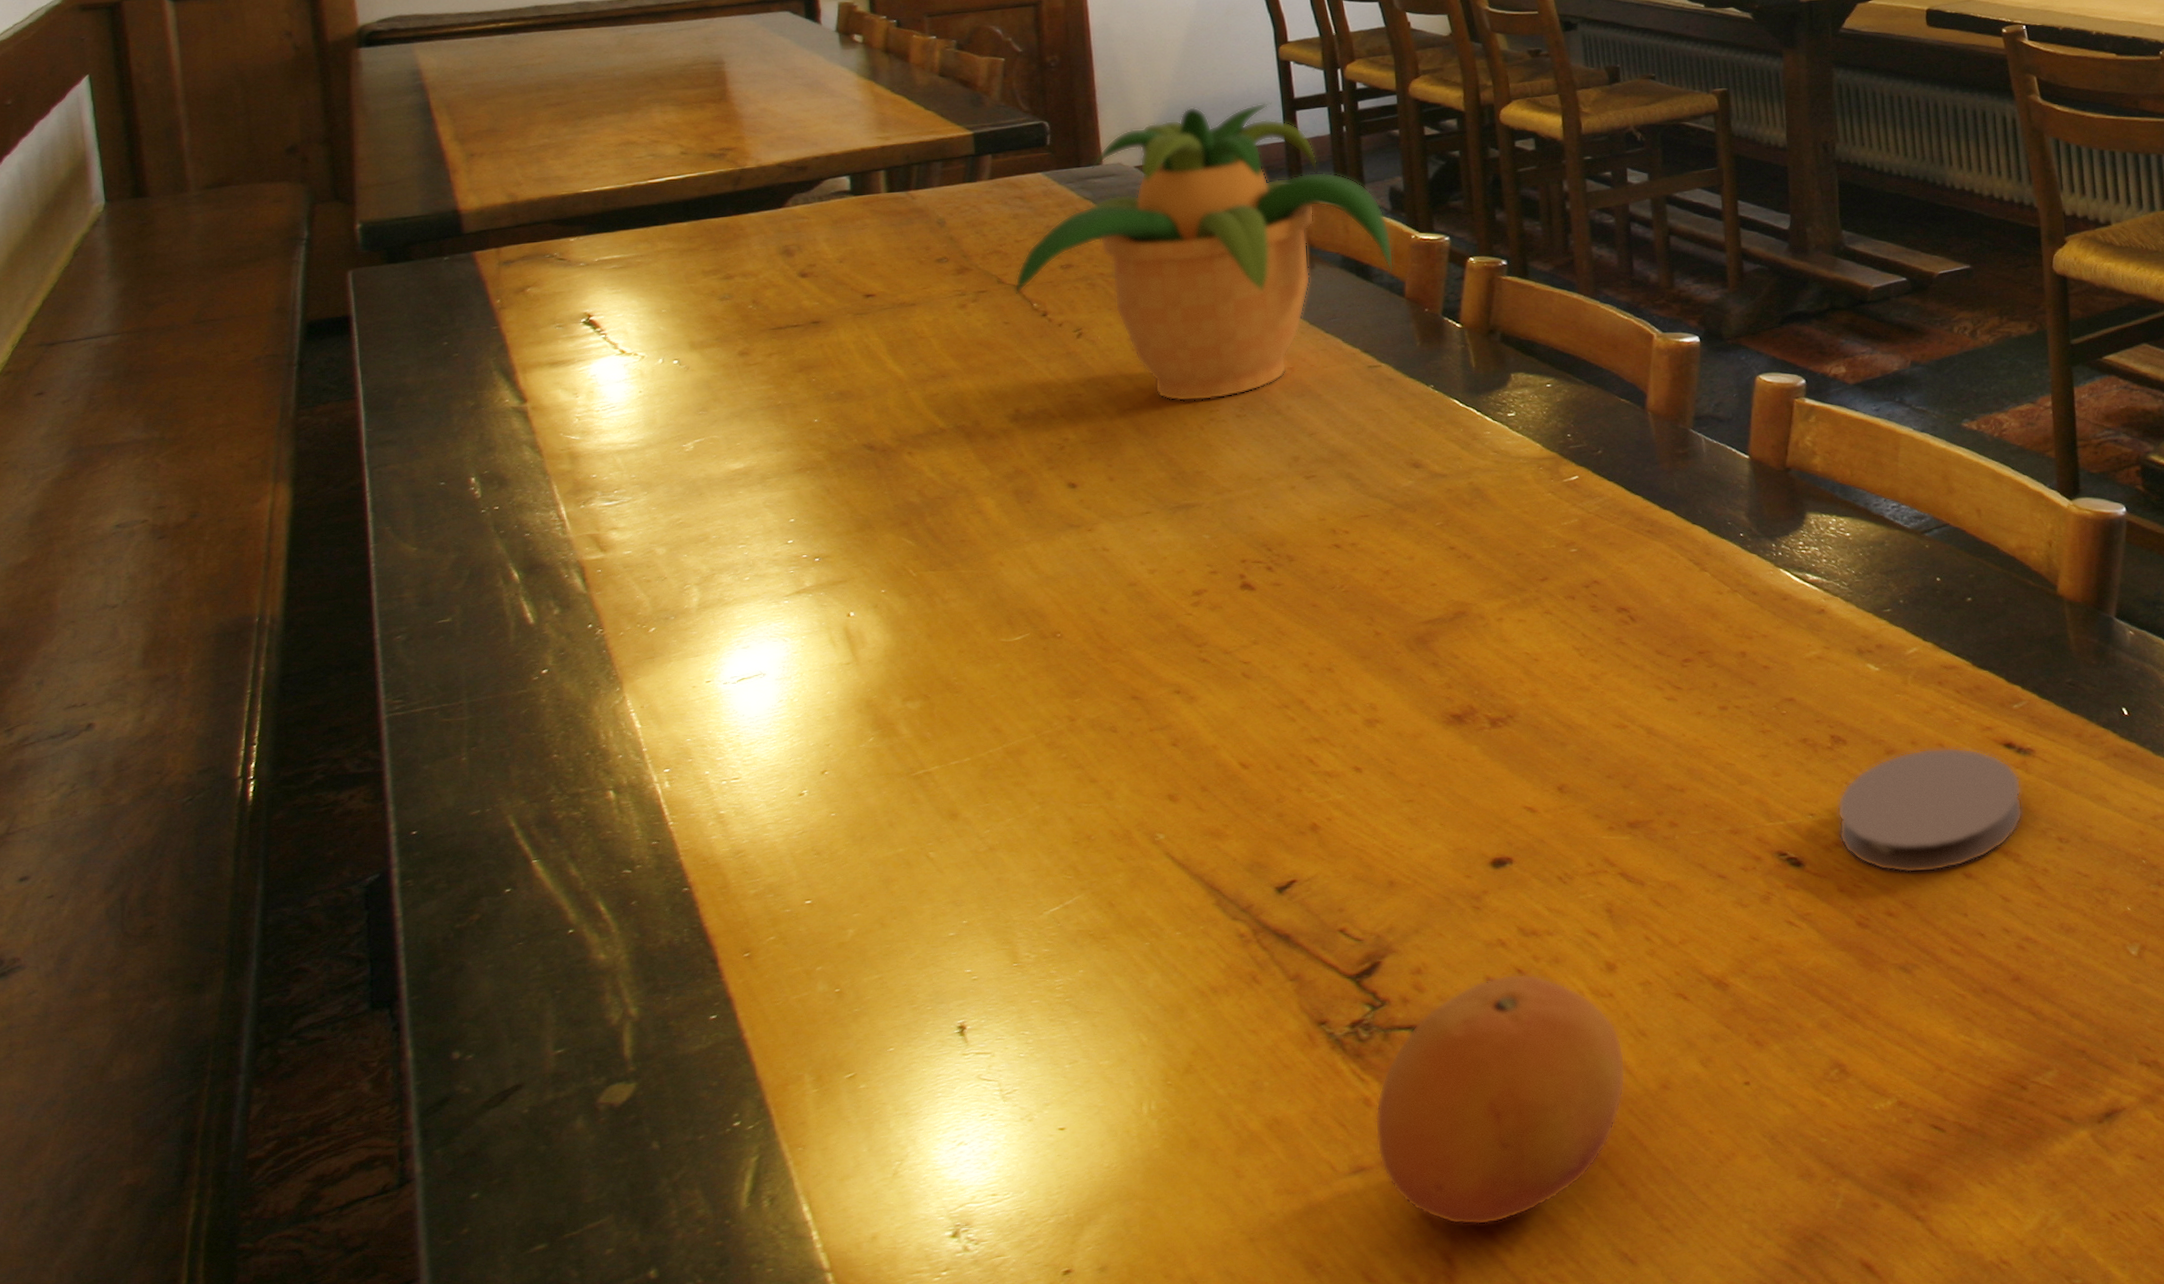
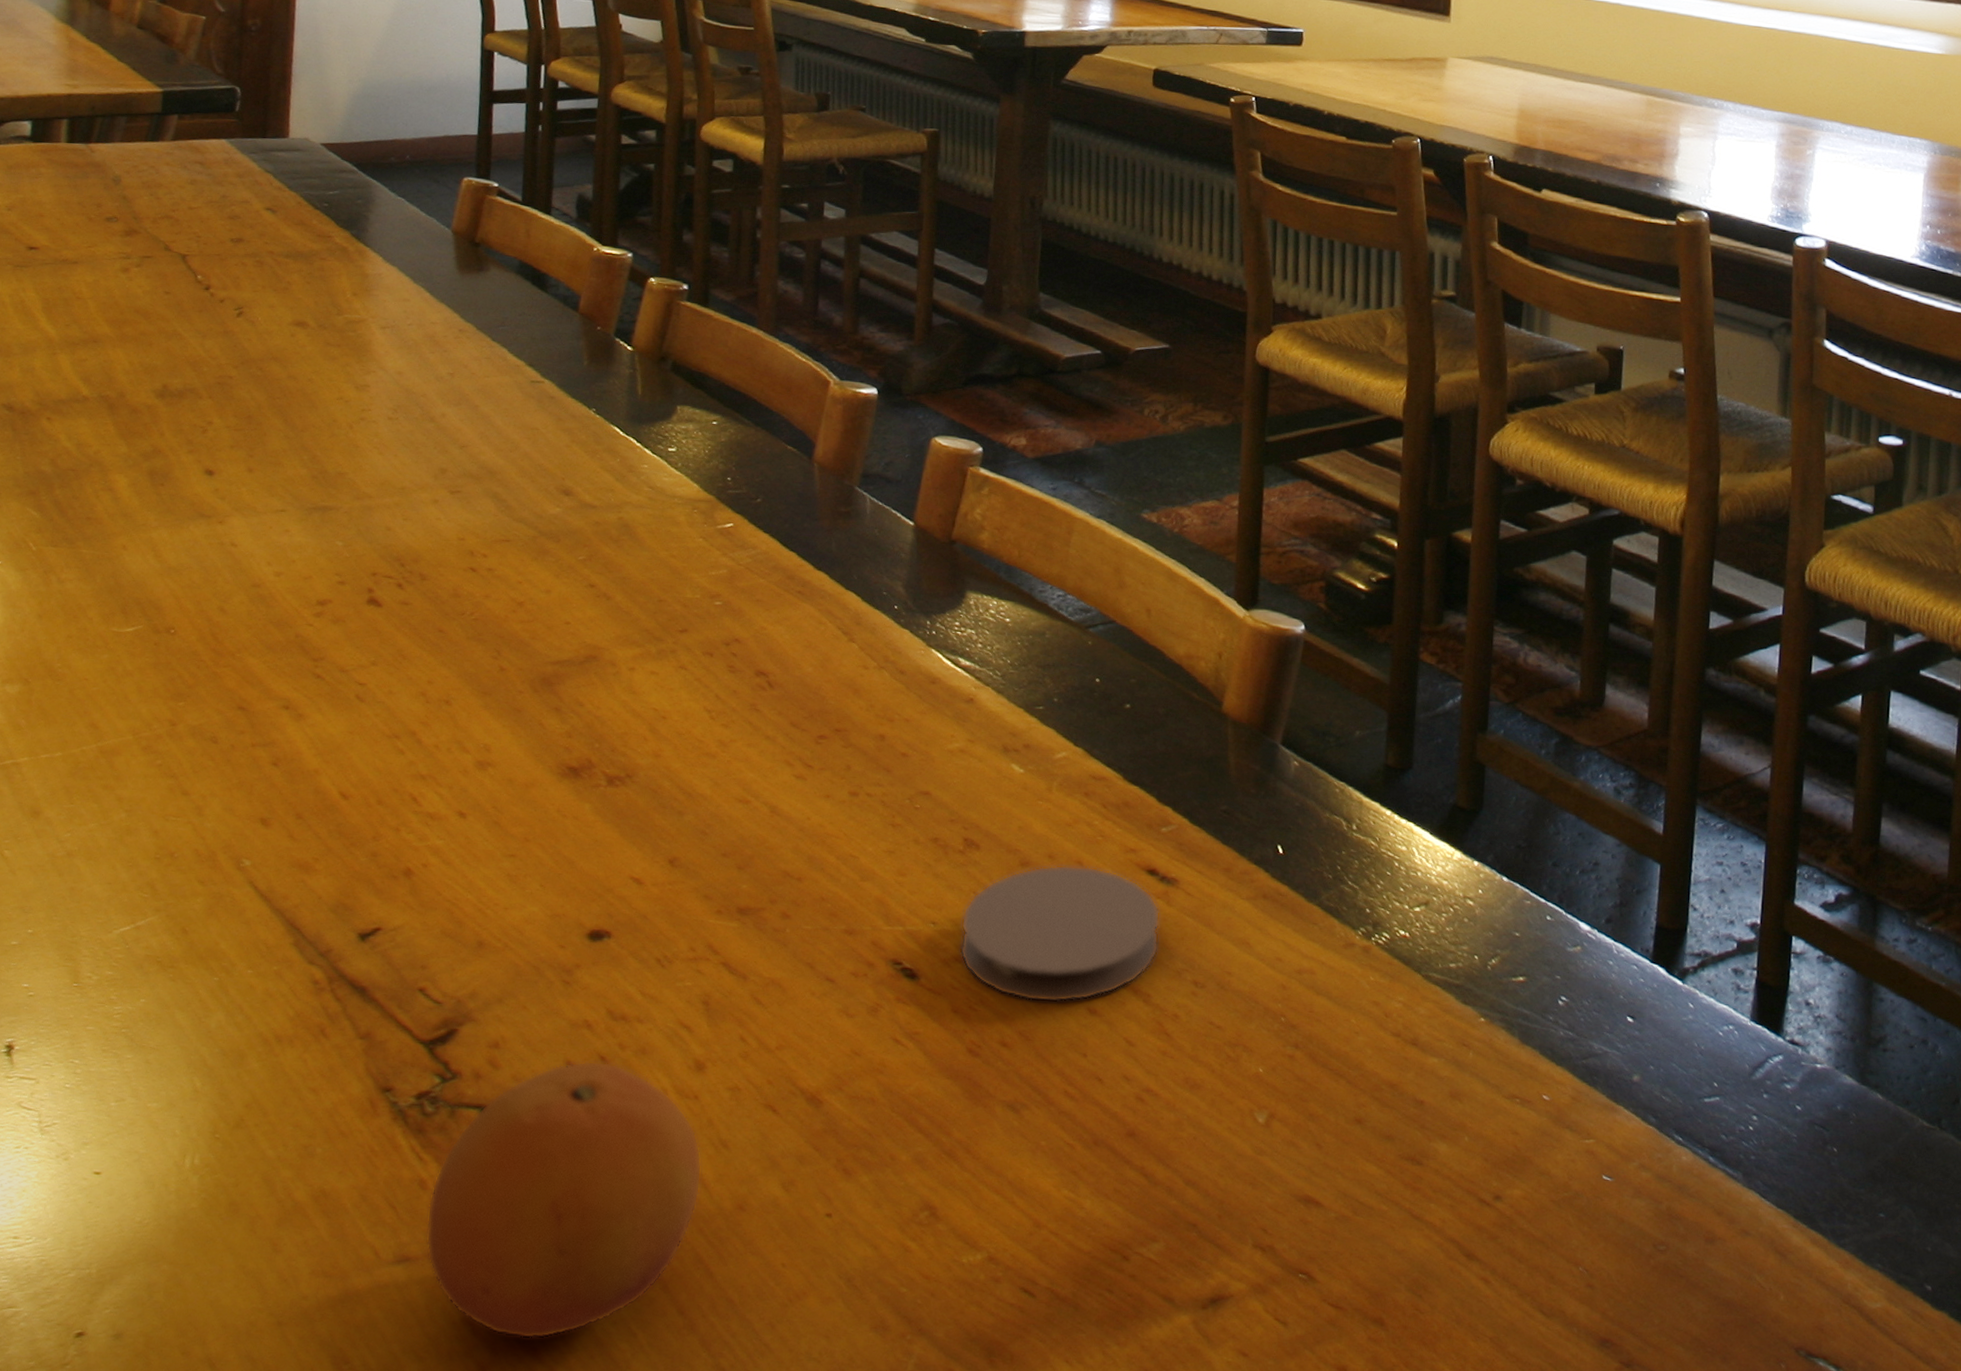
potted plant: present [1014,102,1394,402] -> none [180,87,573,399]

